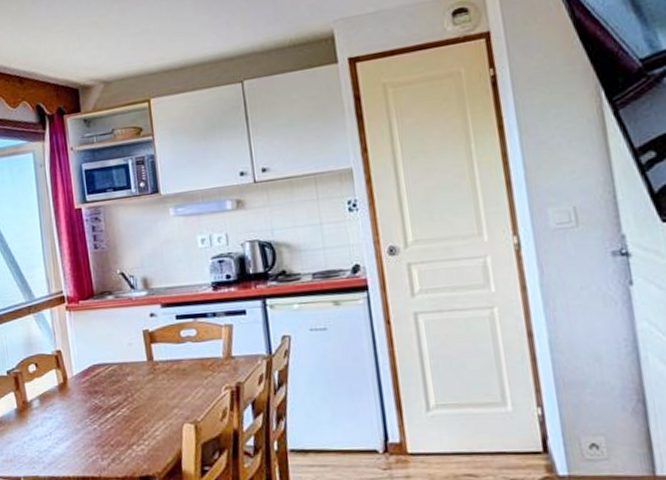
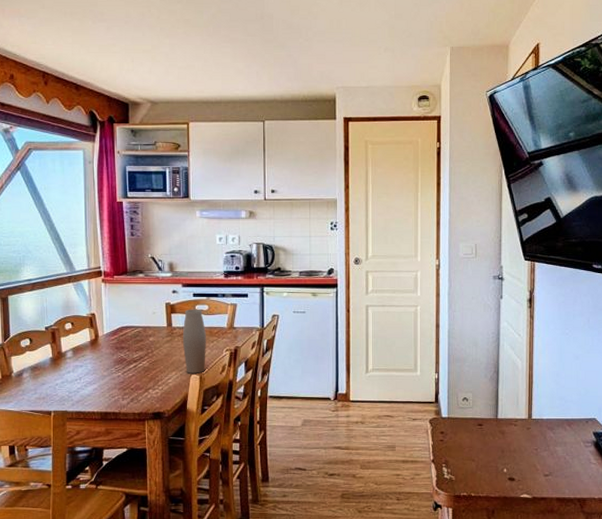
vase: none [167,335,201,422] -> present [182,309,206,374]

